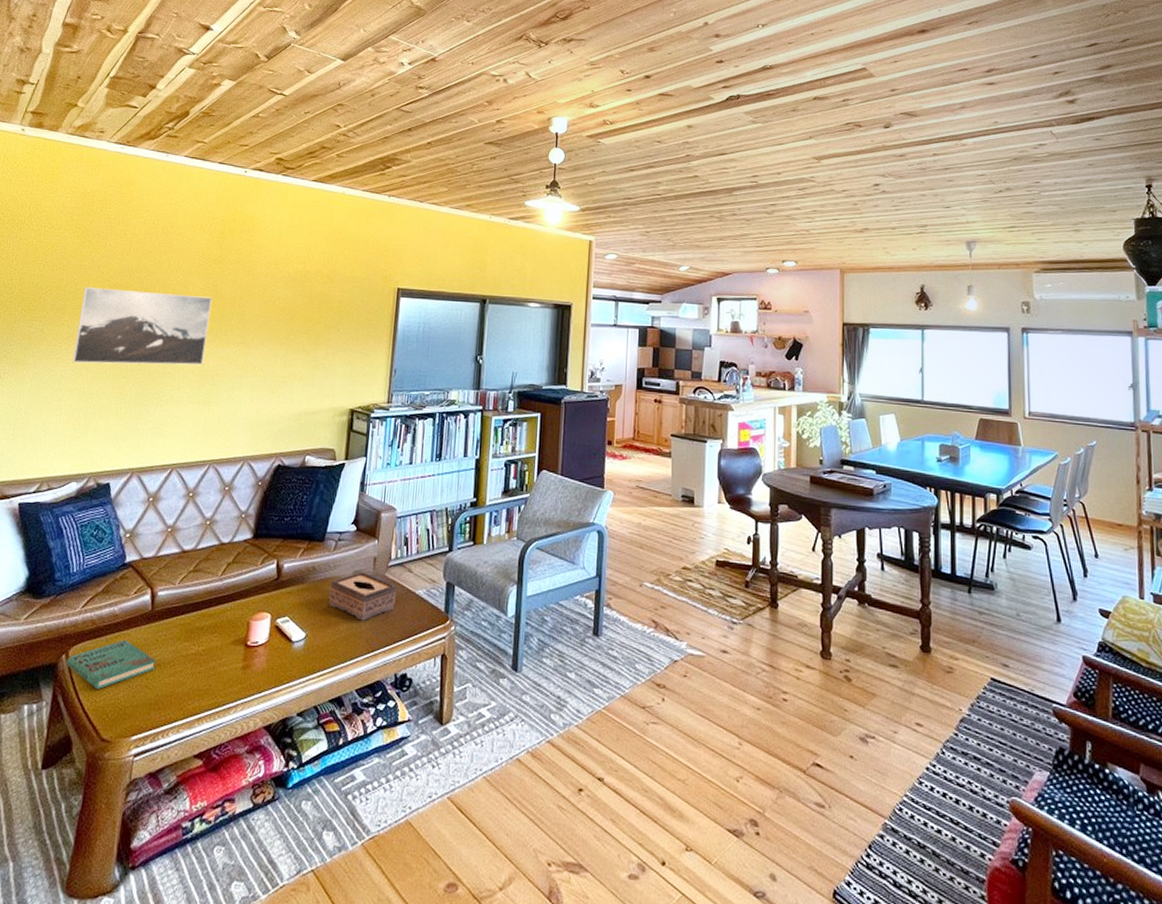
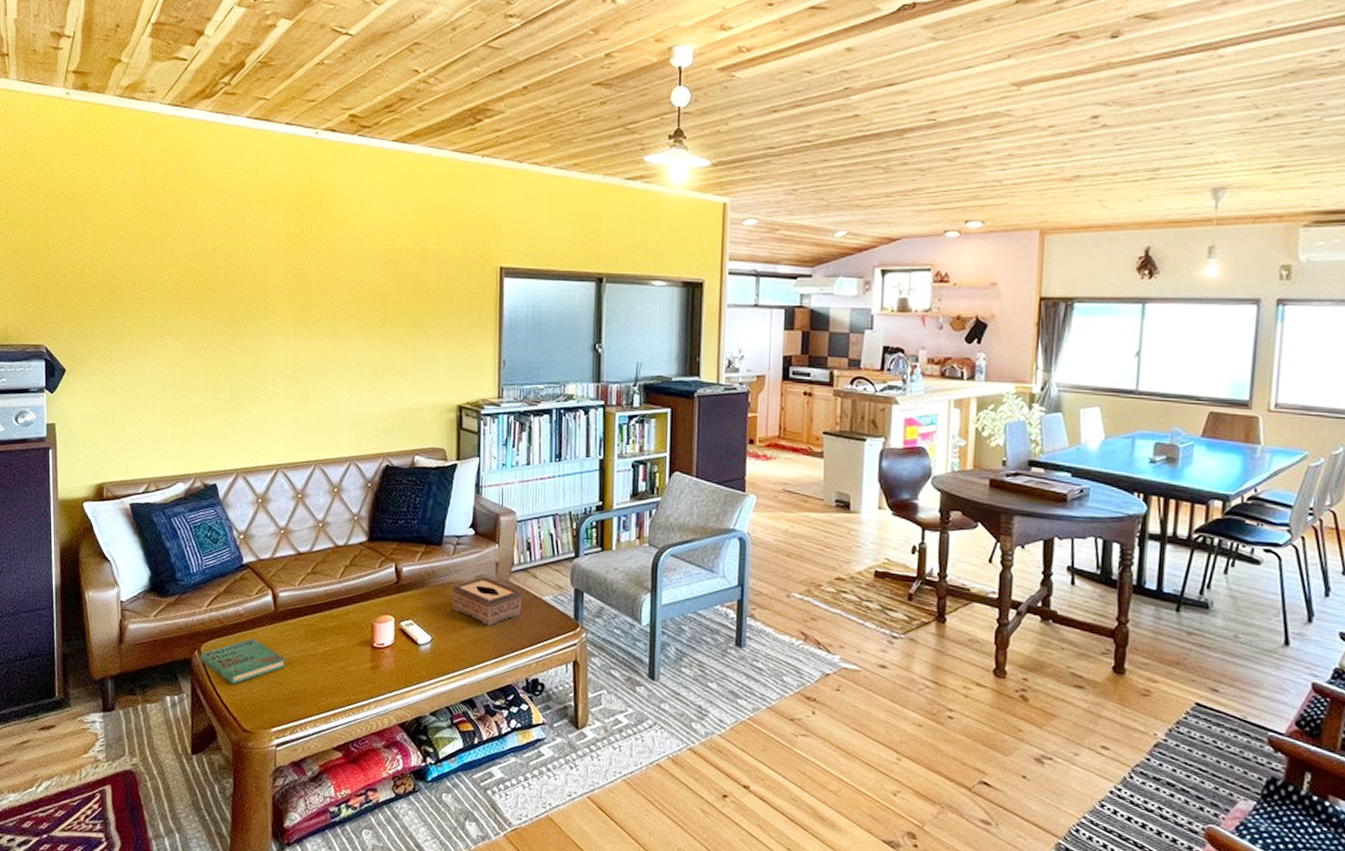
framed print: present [72,287,213,366] -> none [159,274,297,359]

